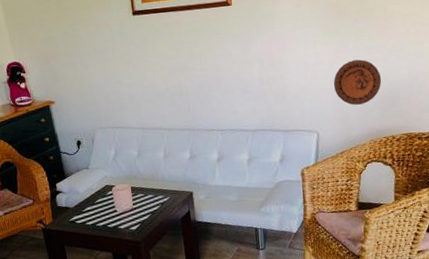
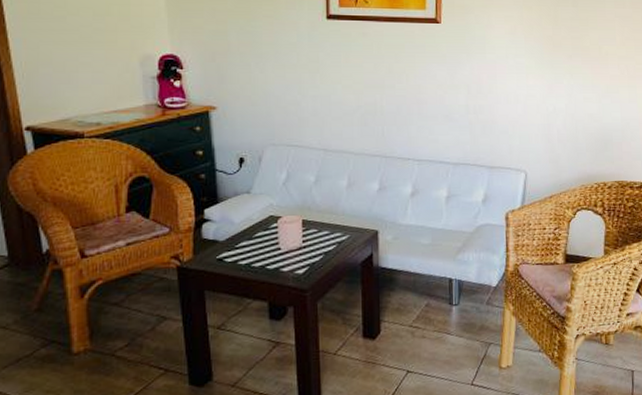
decorative plate: present [333,59,382,105] -> none [545,97,595,146]

